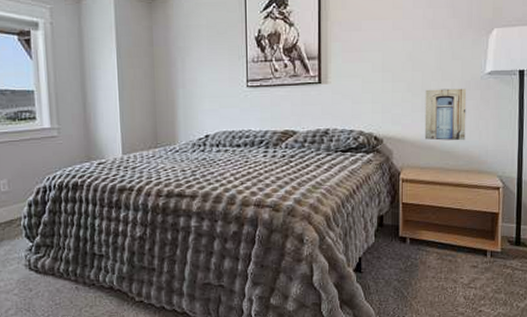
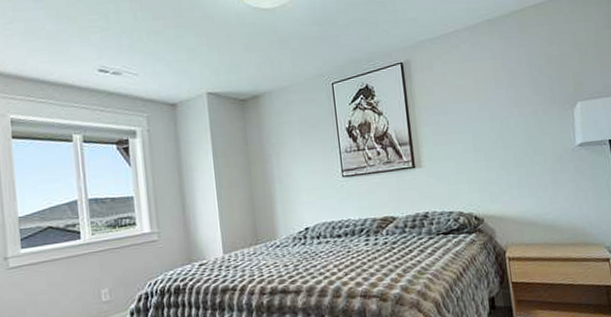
wall art: present [424,88,467,141] -> none [519,161,567,216]

